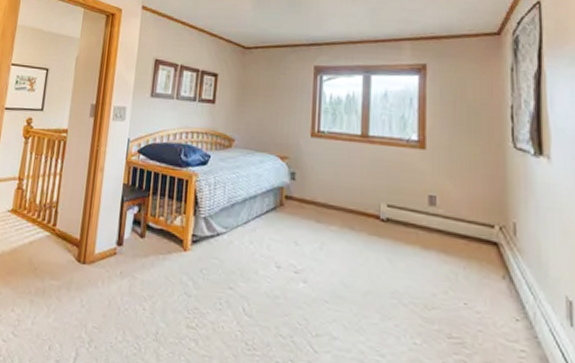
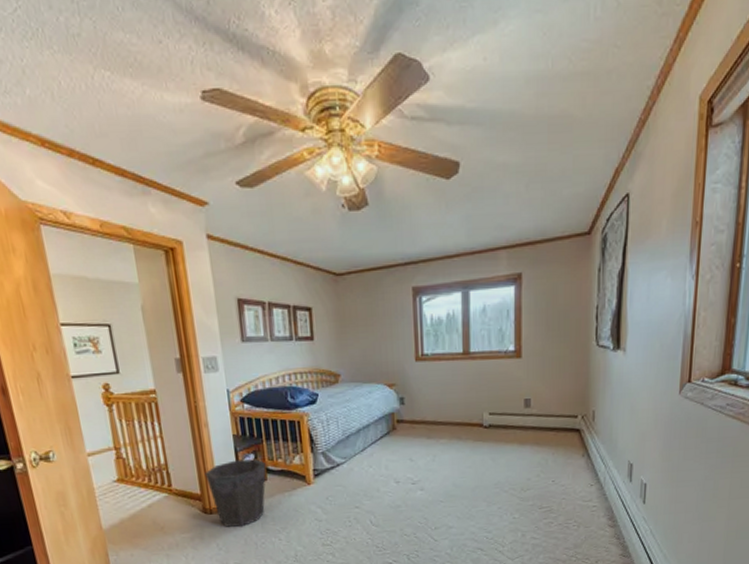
waste bin: none [88,210,147,285] -> present [204,459,266,527]

